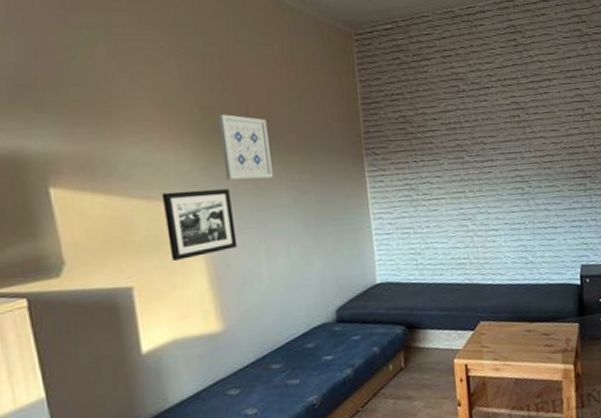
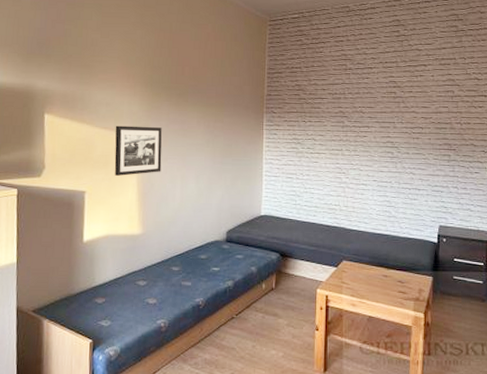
wall art: present [217,114,273,180] -> none [161,73,196,123]

